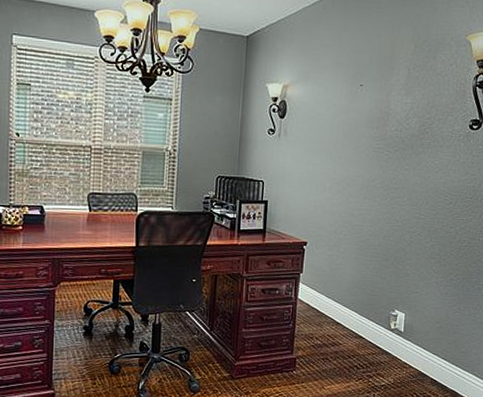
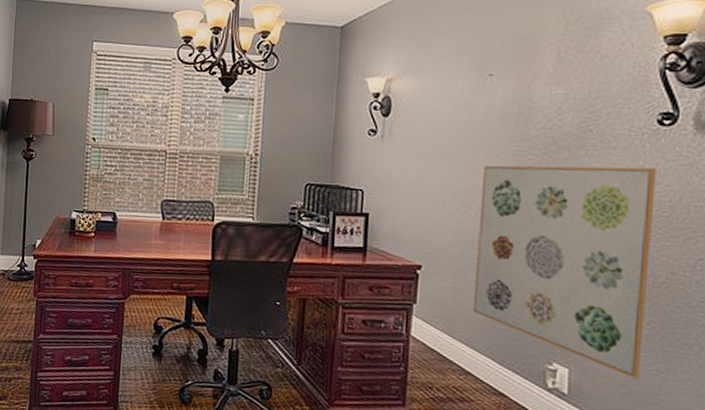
wall art: none [343,159,467,316] -> present [472,165,657,379]

